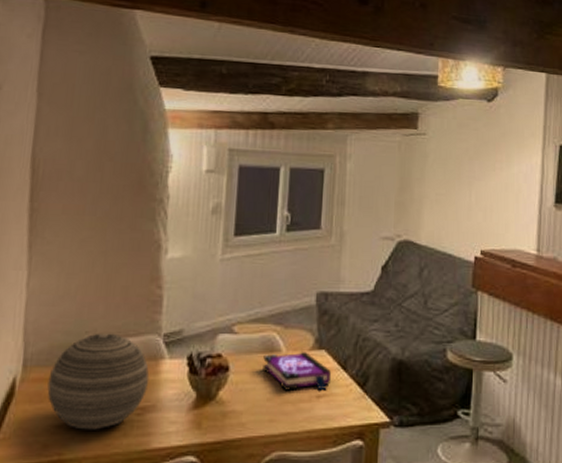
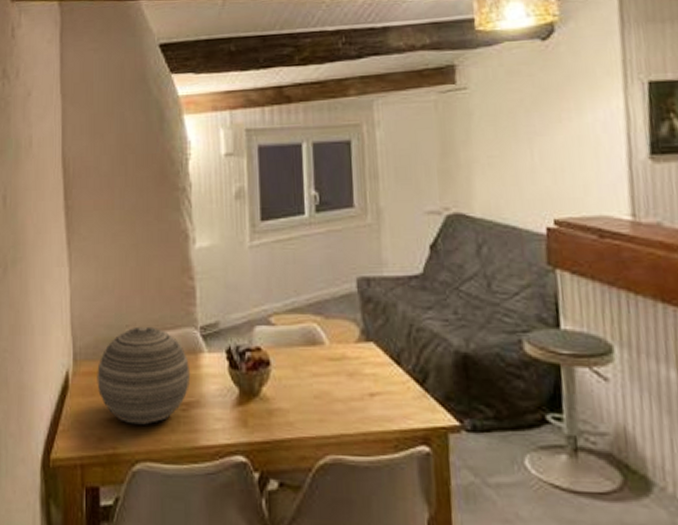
board game: present [263,352,332,391] -> none [305,345,385,388]

